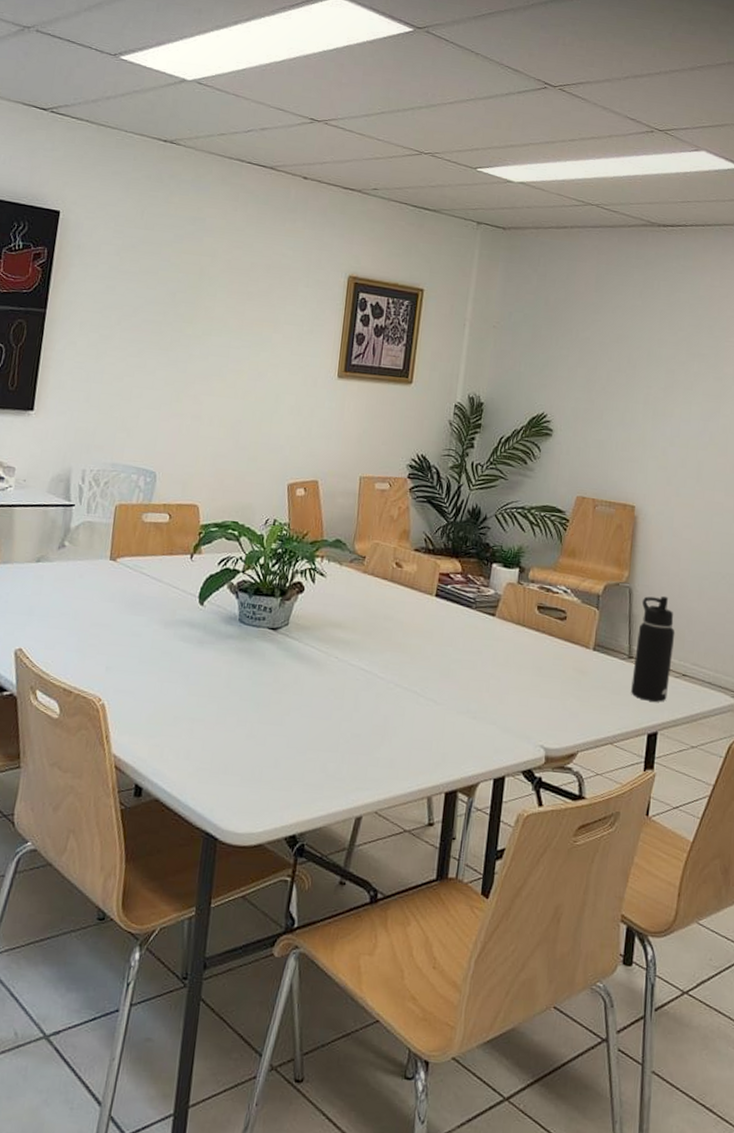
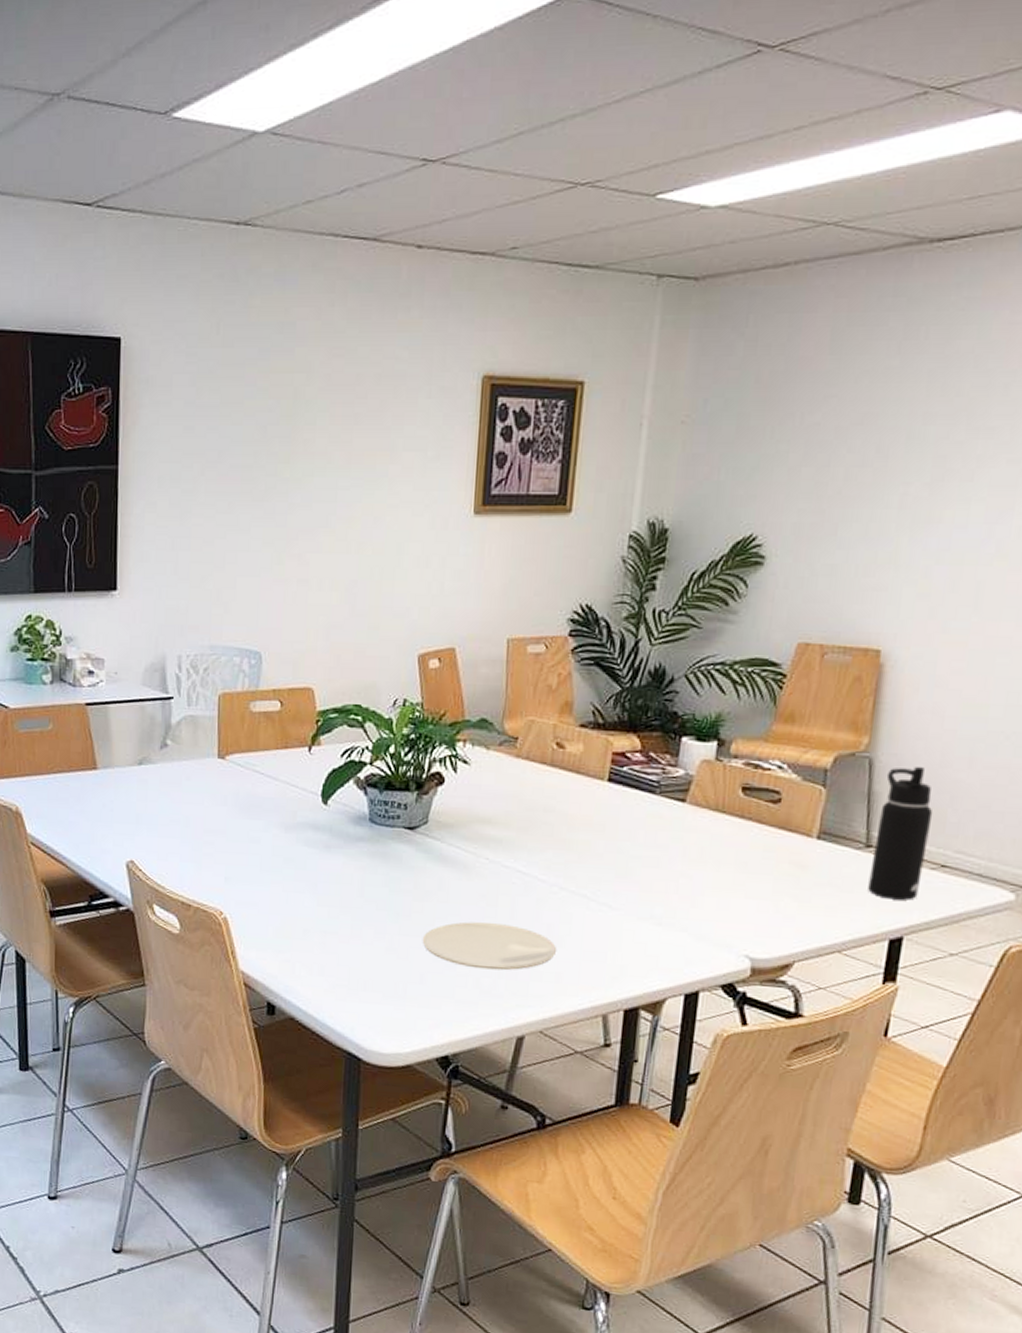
plate: none [278,712,392,757] -> present [422,921,557,971]

